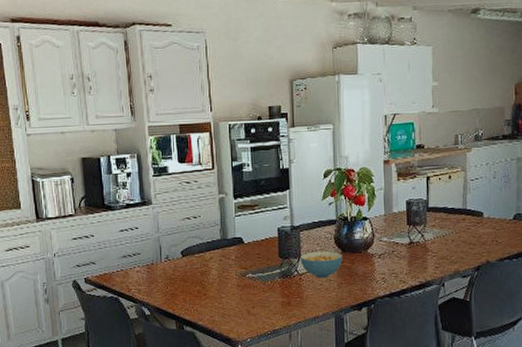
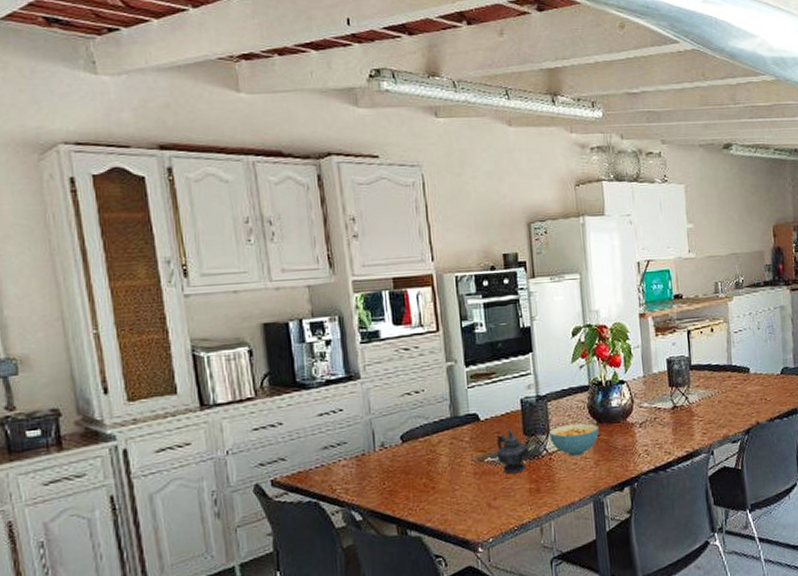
teapot: none [256,252,283,289] -> present [496,429,530,474]

